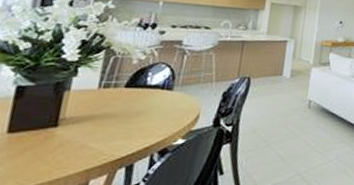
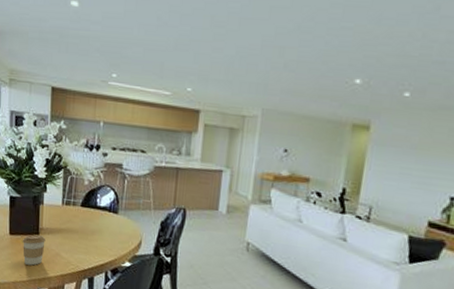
coffee cup: none [26,127,68,167] -> present [22,234,46,266]

